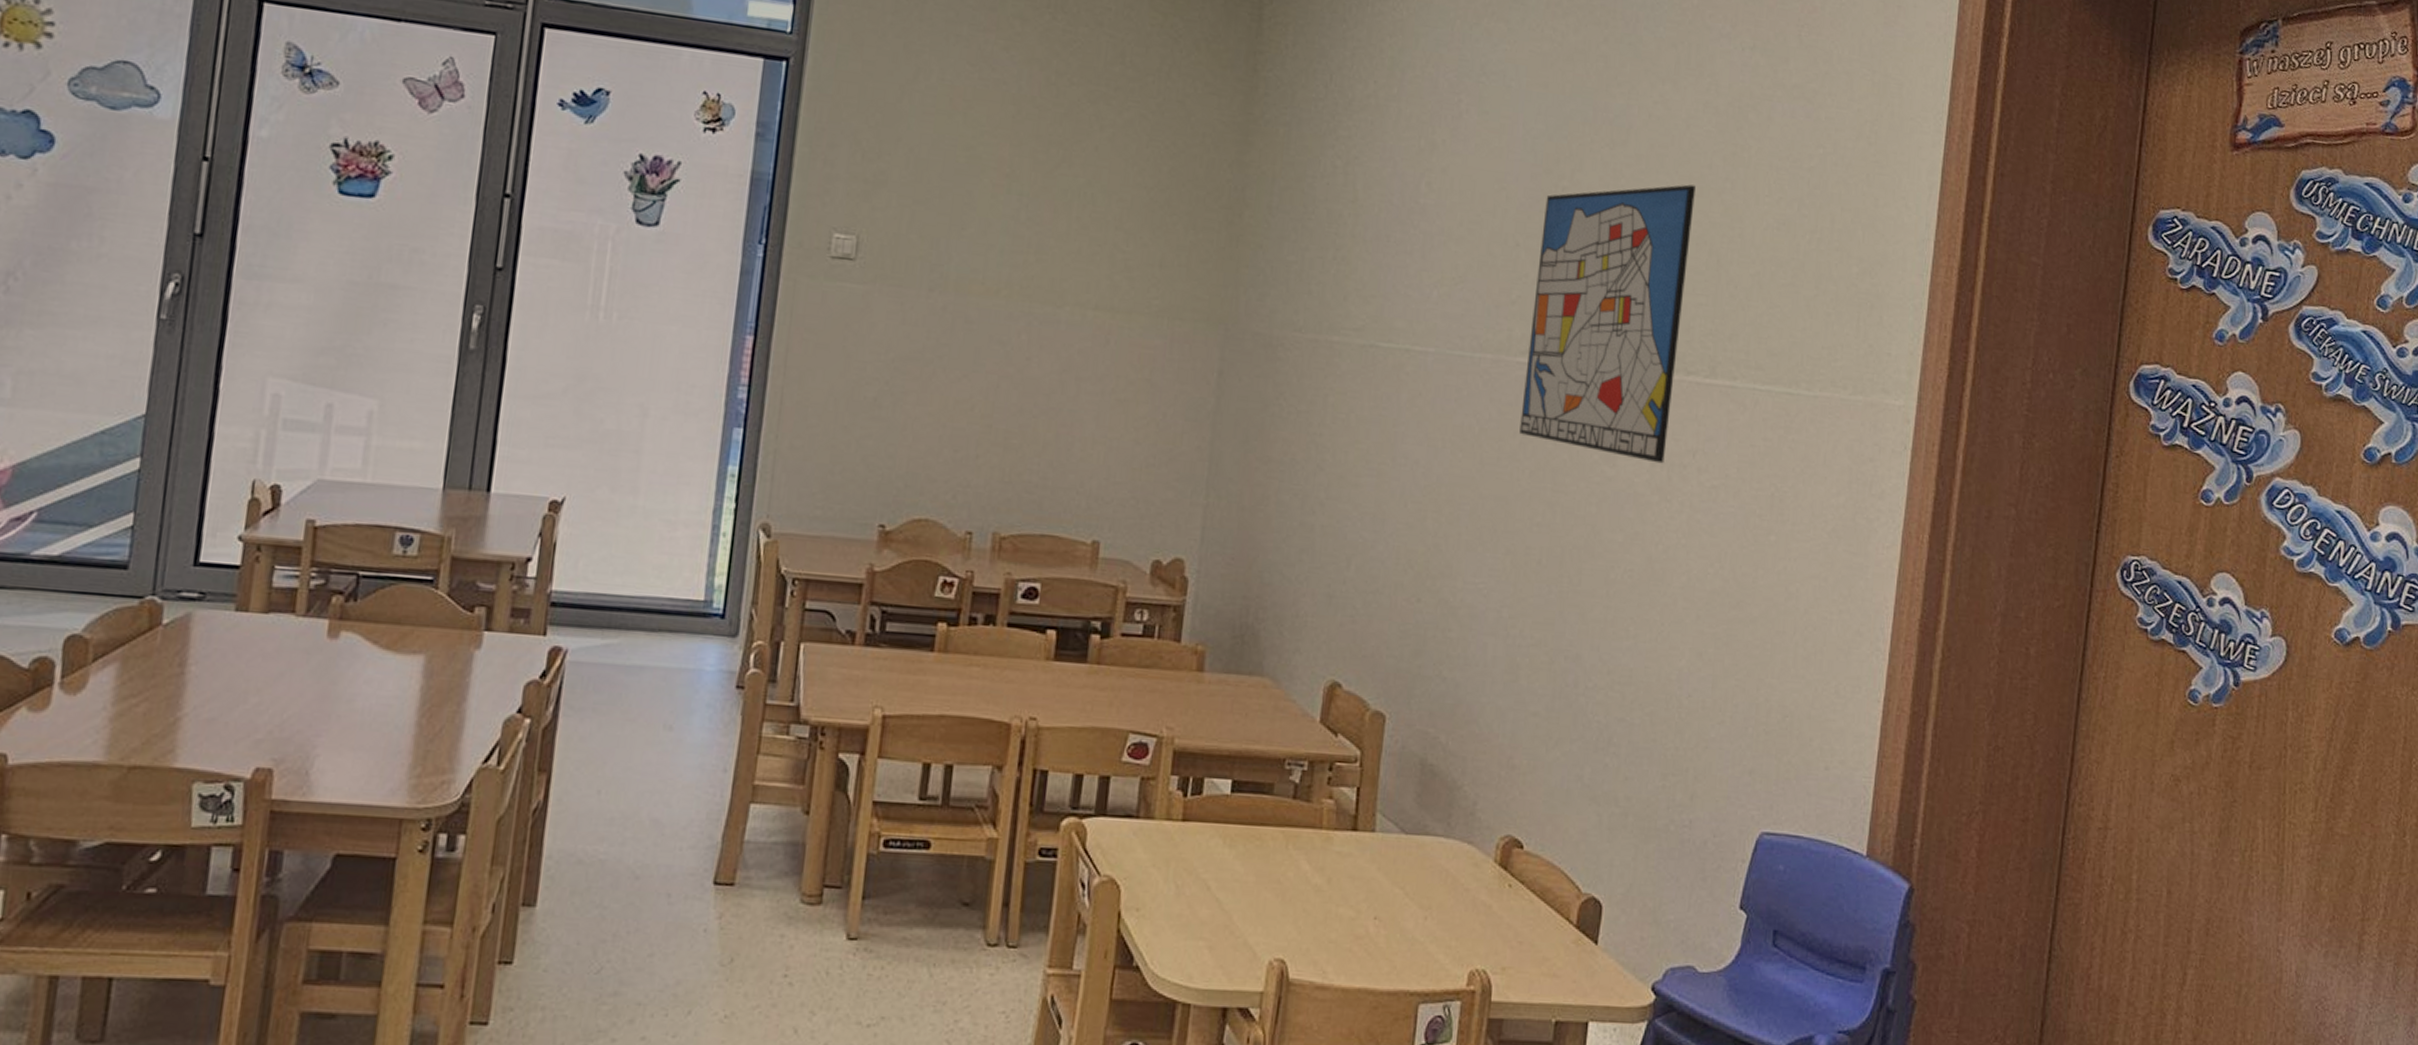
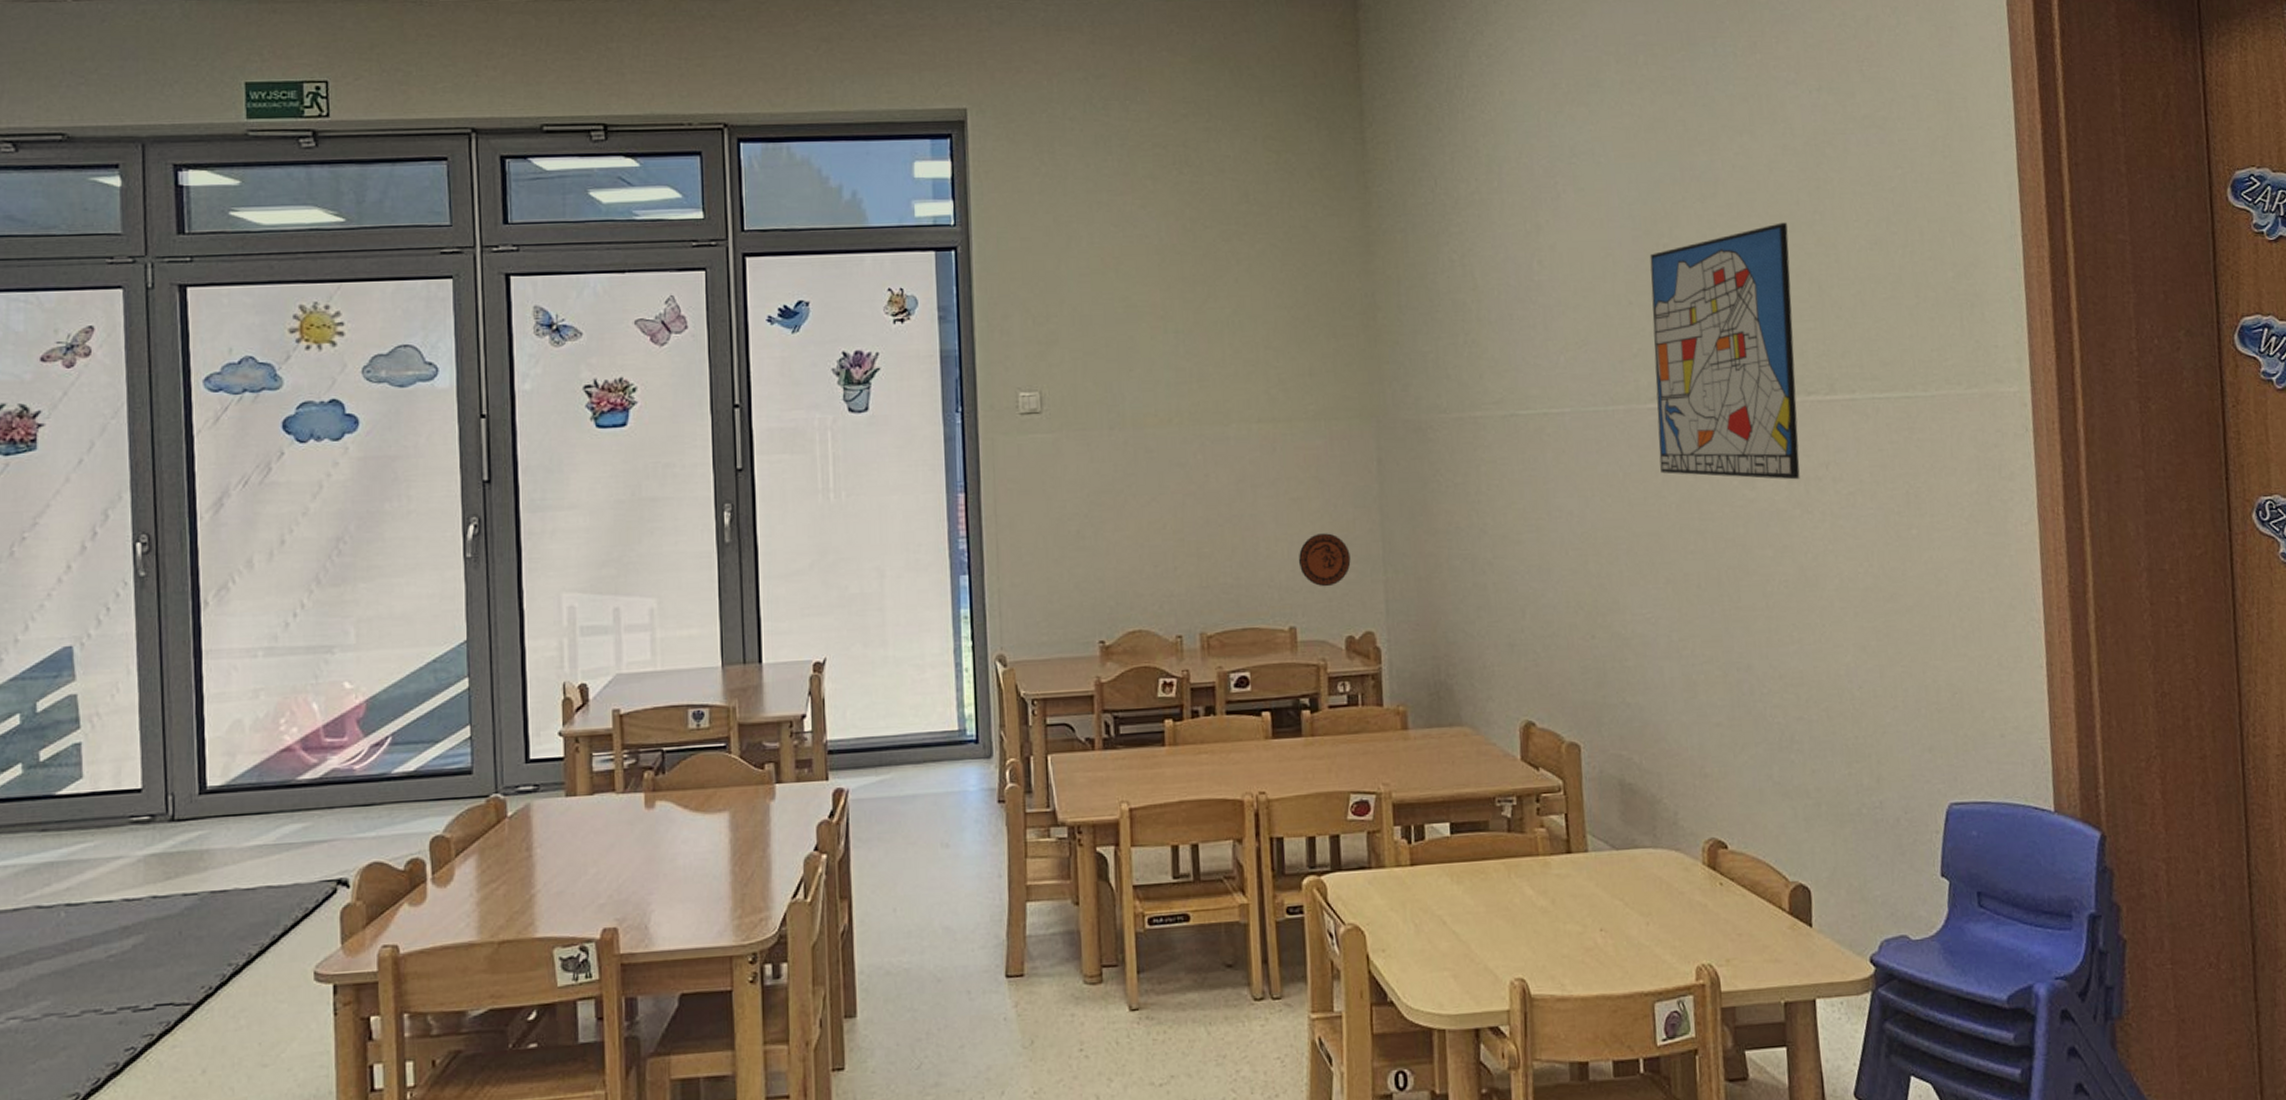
decorative plate: none [1113,442,1172,503] -> present [1298,533,1351,587]

